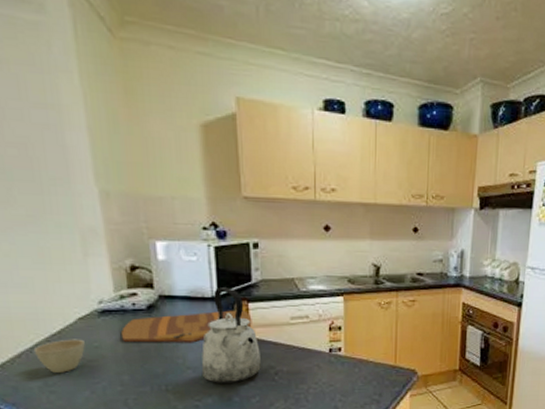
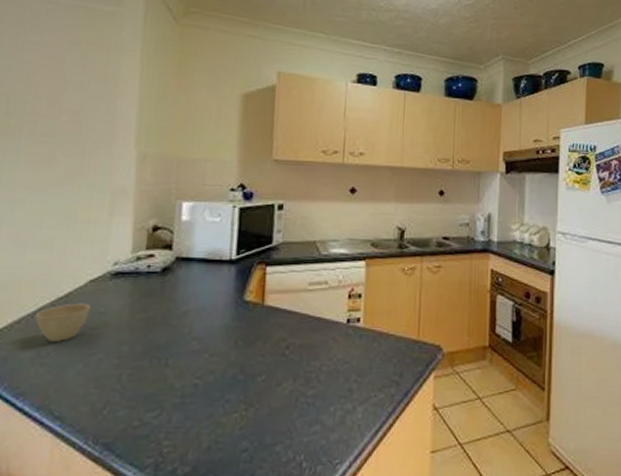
cutting board: present [122,310,252,343] -> none [130,274,268,310]
kettle: present [201,287,262,384] -> none [207,250,274,359]

